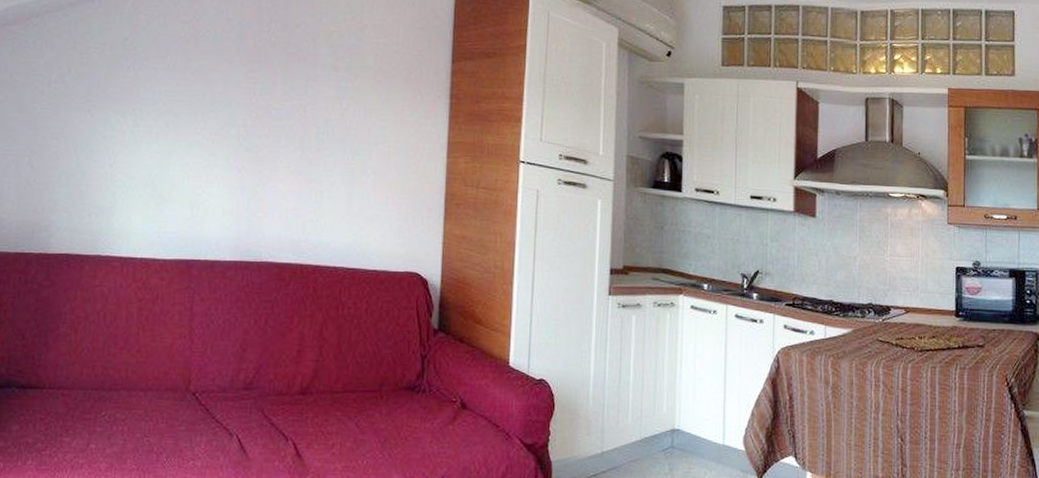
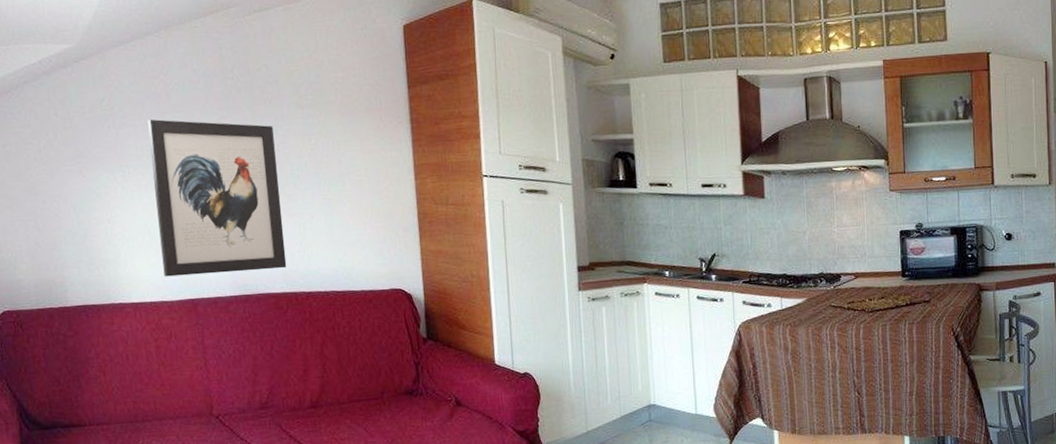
wall art: none [161,65,303,237] -> present [147,119,287,277]

